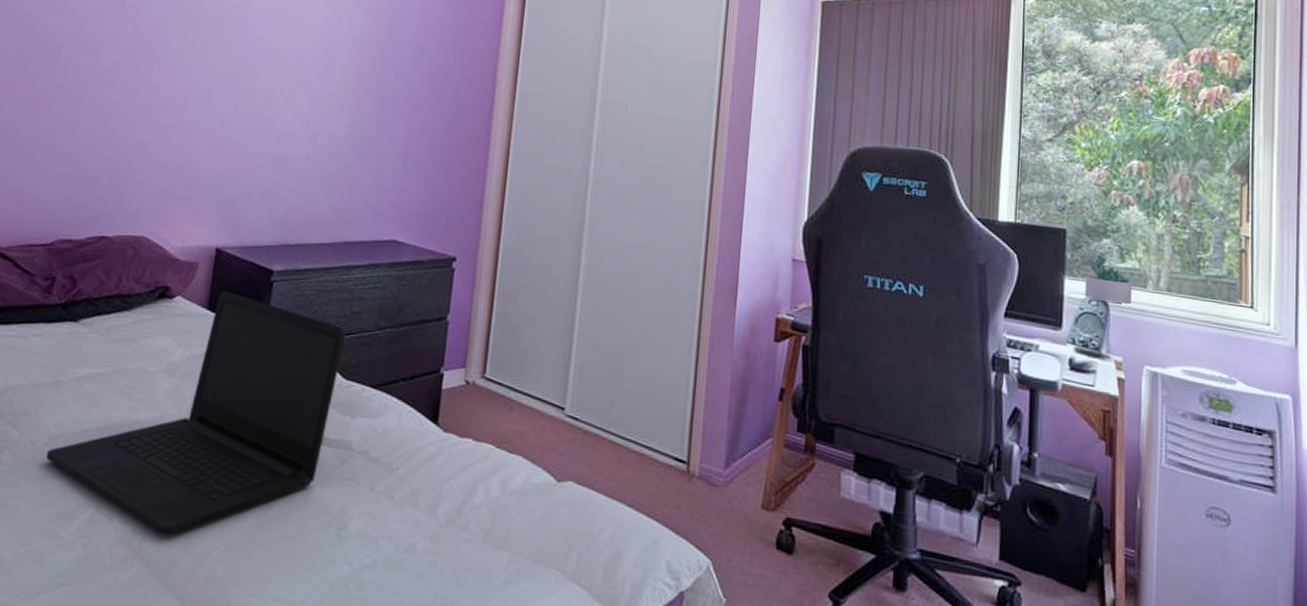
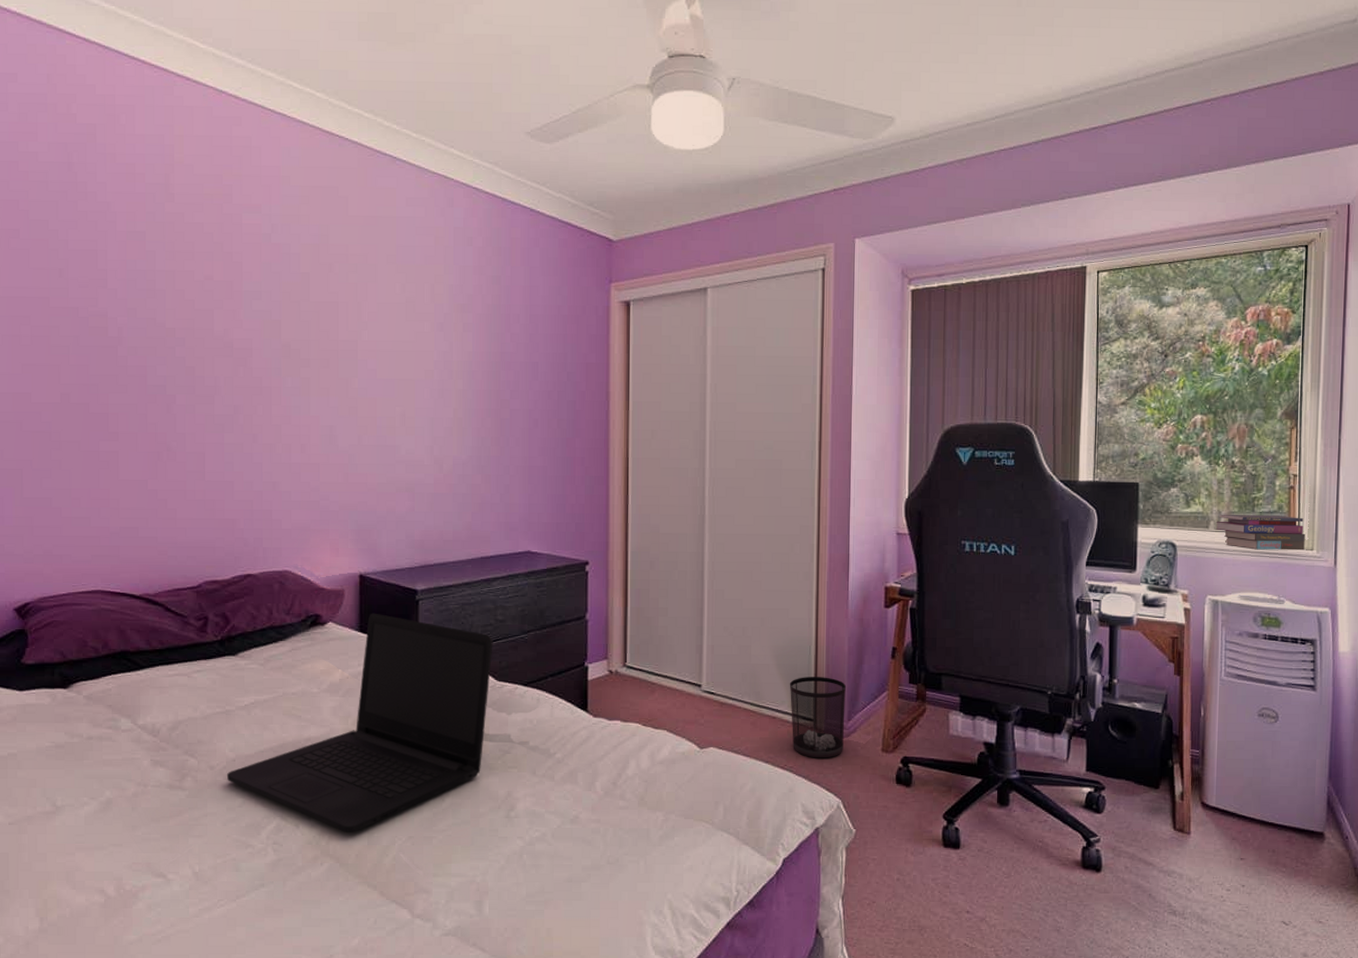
waste bin: none [661,411,726,510] -> present [789,677,847,758]
succulent plant: present [1085,251,1133,305] -> none [1155,499,1197,545]
books: none [1154,273,1260,325] -> present [1215,514,1305,550]

